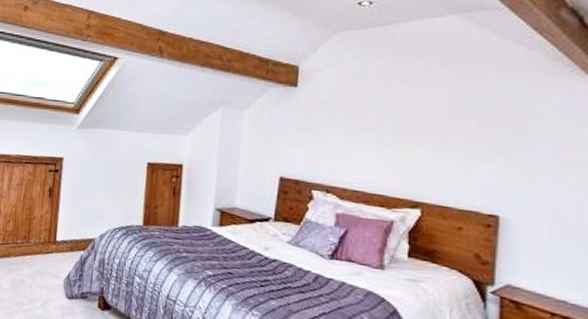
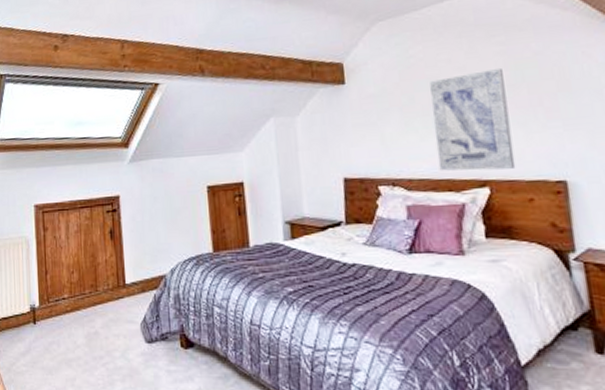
wall art: none [374,95,456,195] -> present [430,67,516,171]

